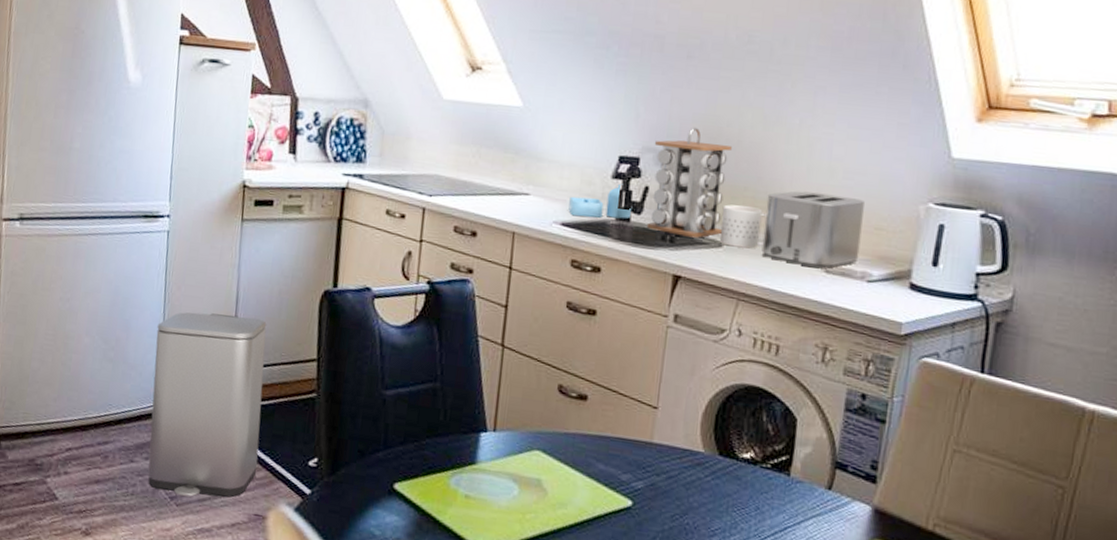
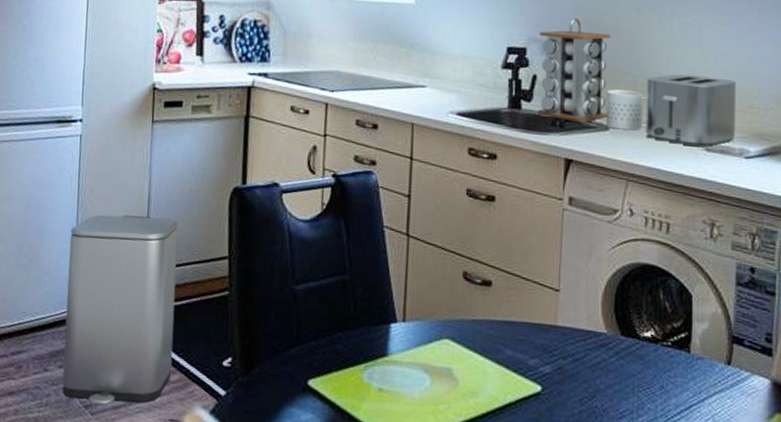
soap dispenser: present [568,183,633,220] -> none [463,73,523,107]

